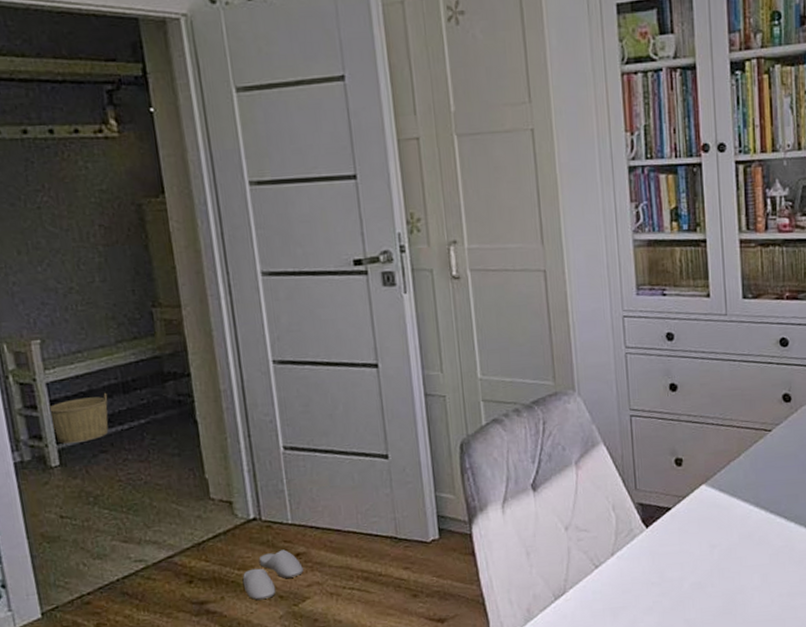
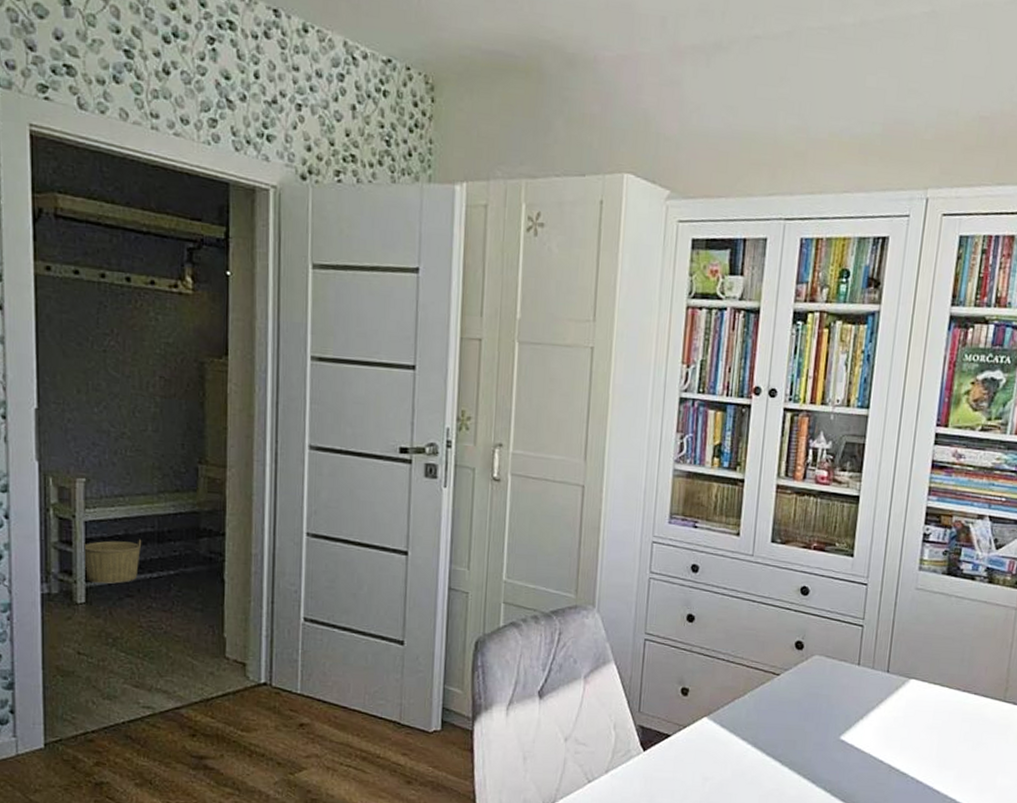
slippers: present [242,549,303,601] -> none [244,718,305,764]

